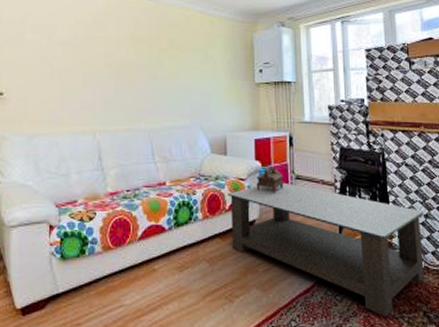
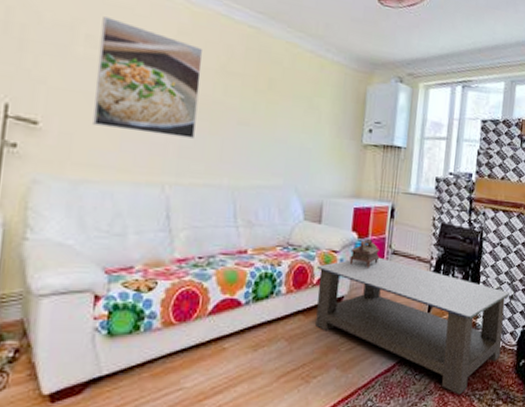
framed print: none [40,10,117,93] -> present [93,16,204,138]

